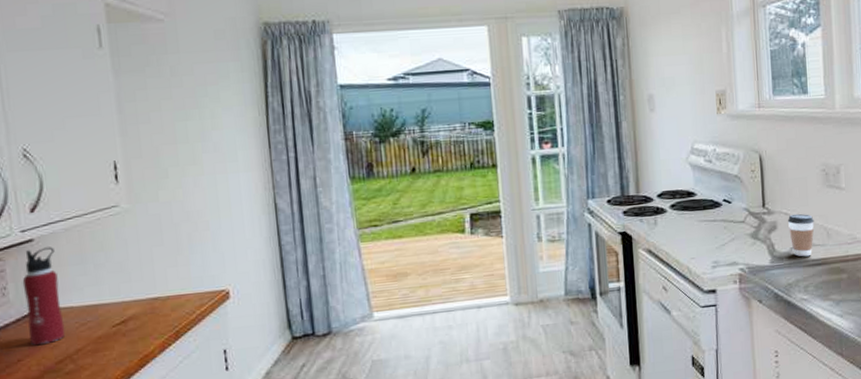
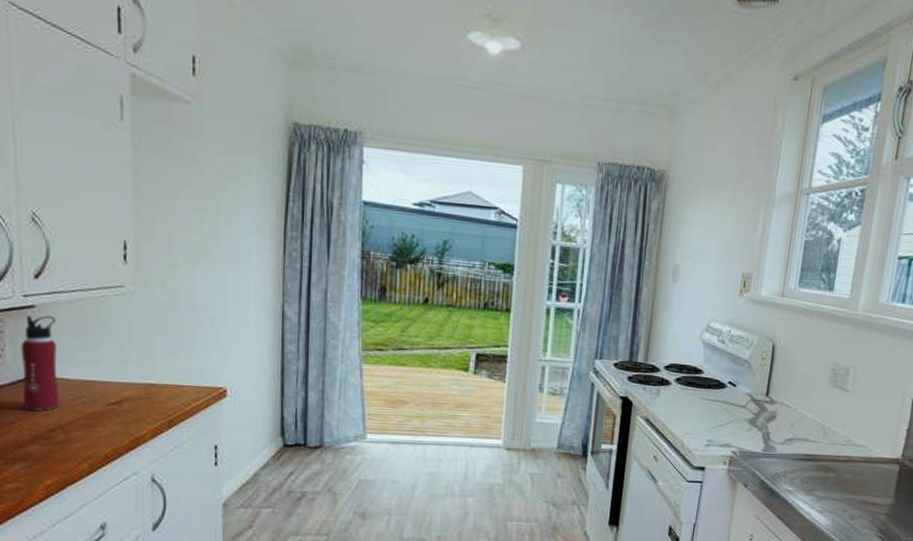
coffee cup: present [787,213,814,257] -> none [786,407,814,451]

